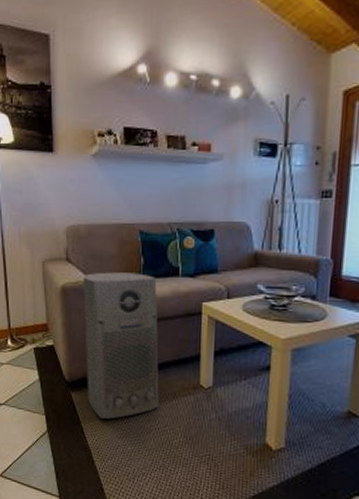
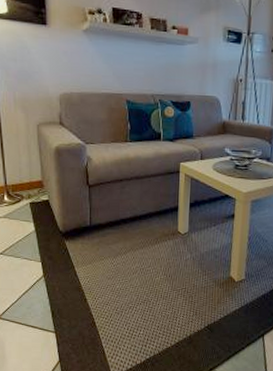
air purifier: present [82,272,159,420] -> none [75,135,144,264]

